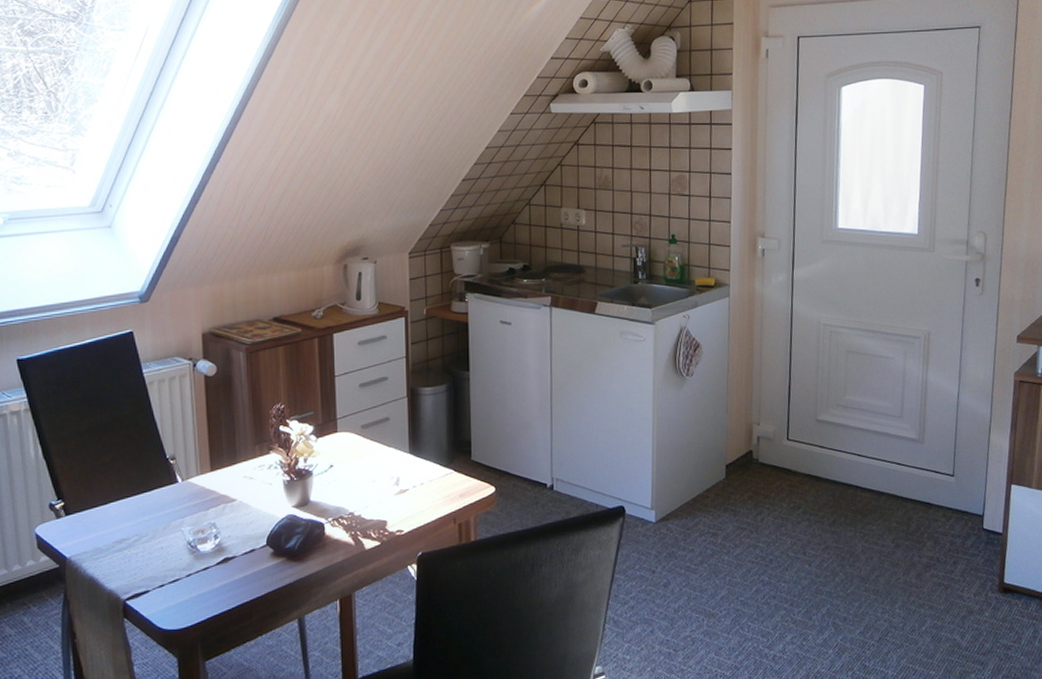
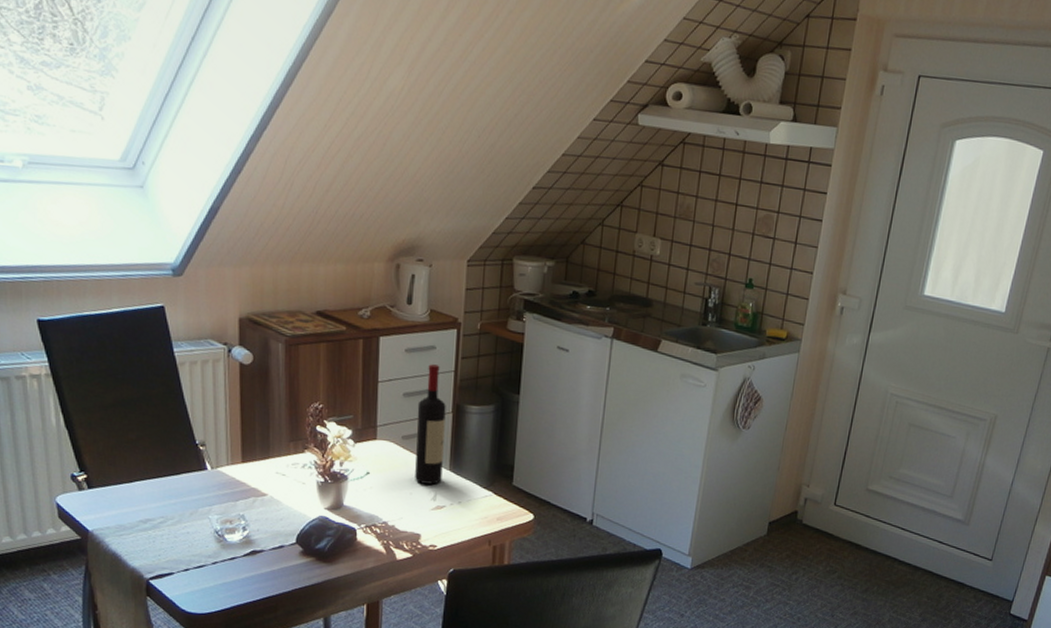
wine bottle: none [374,353,403,470] -> present [415,364,446,485]

